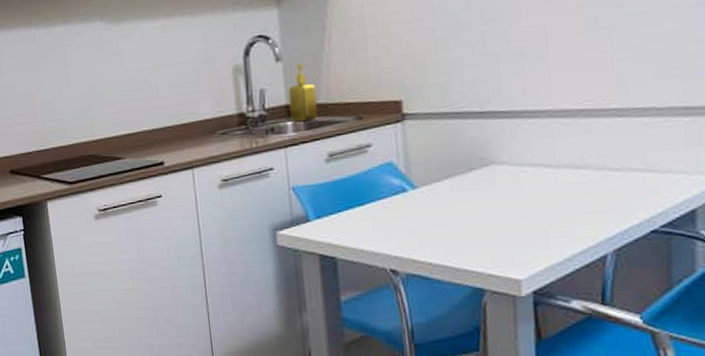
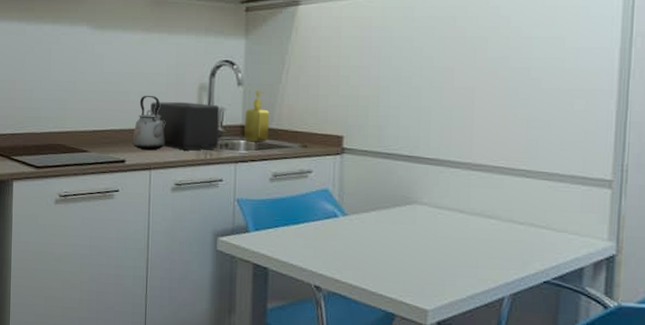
kettle: none [168,87,204,148] -> present [132,95,166,151]
toaster: none [182,86,264,142] -> present [150,101,220,151]

